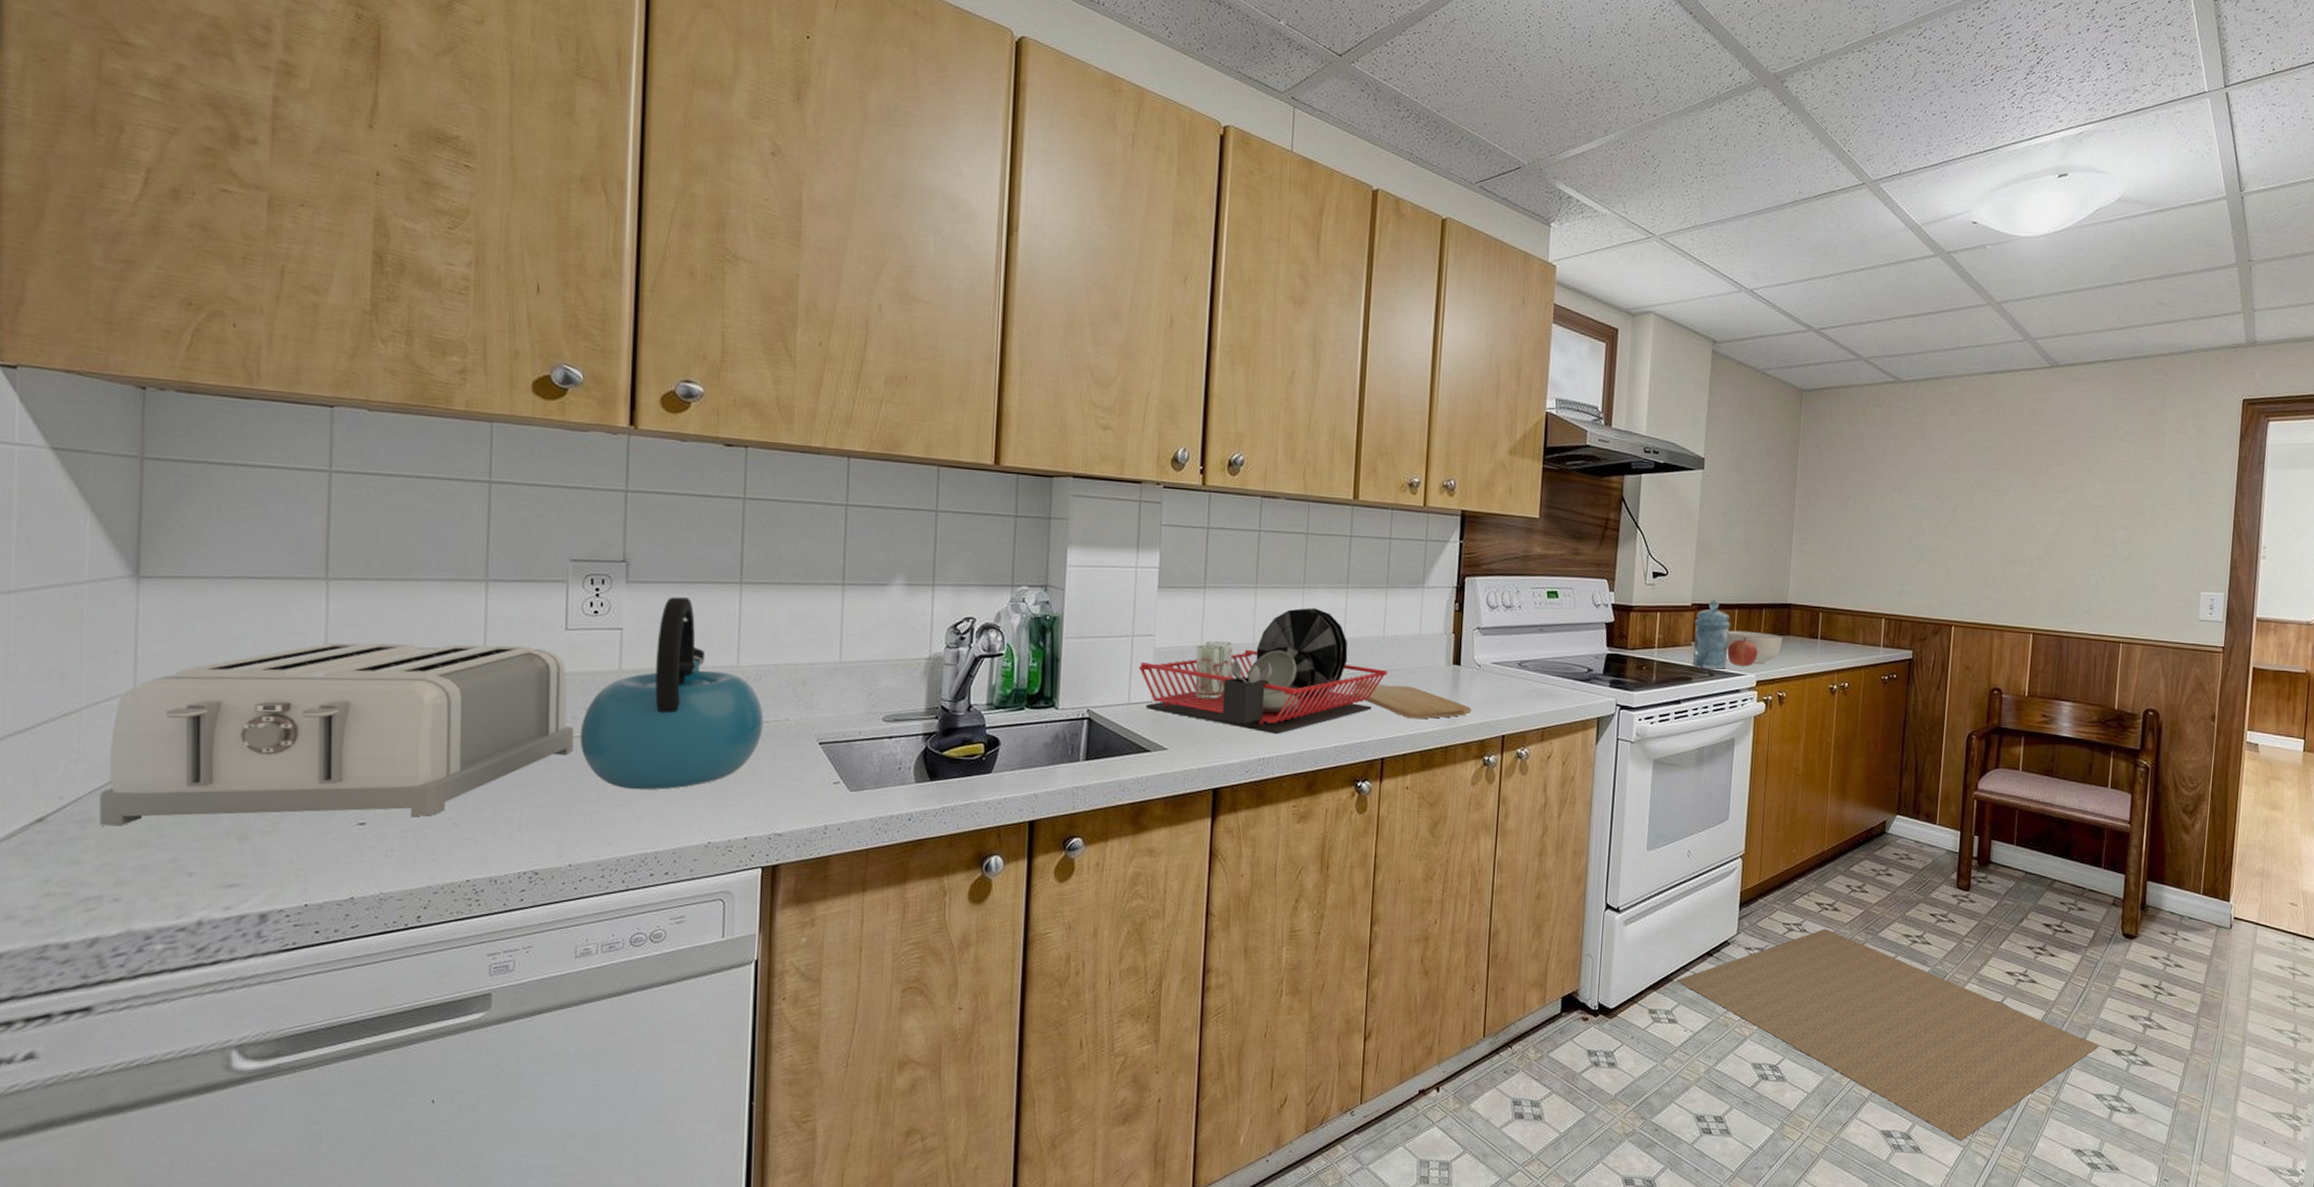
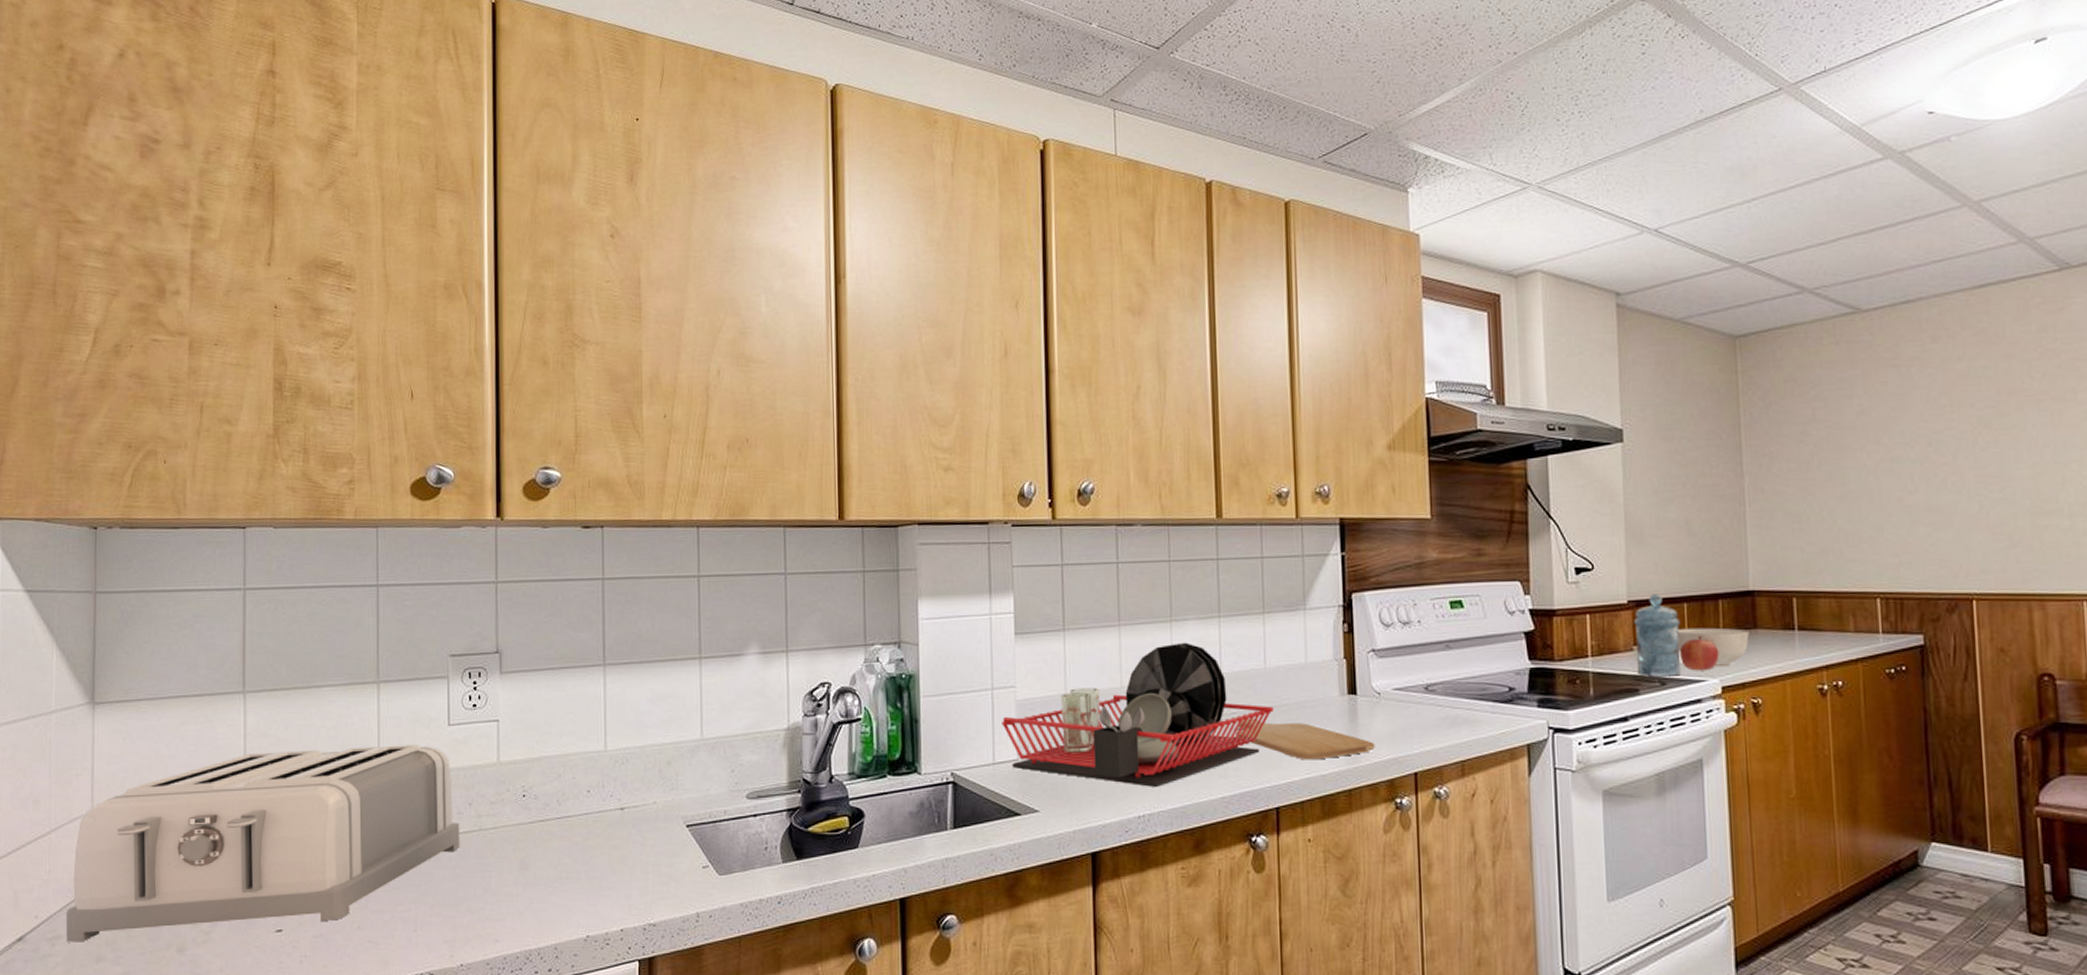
kettle: present [580,597,764,790] -> none [465,684,633,884]

